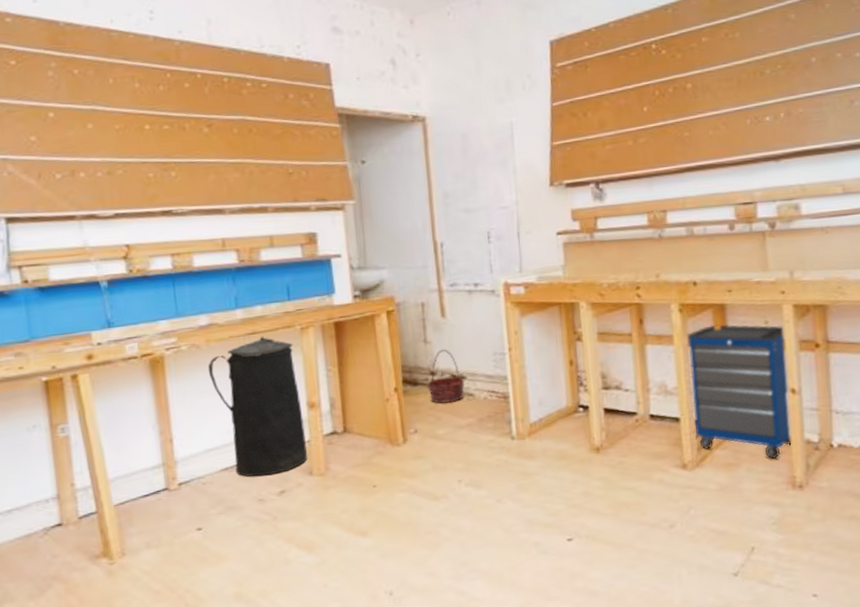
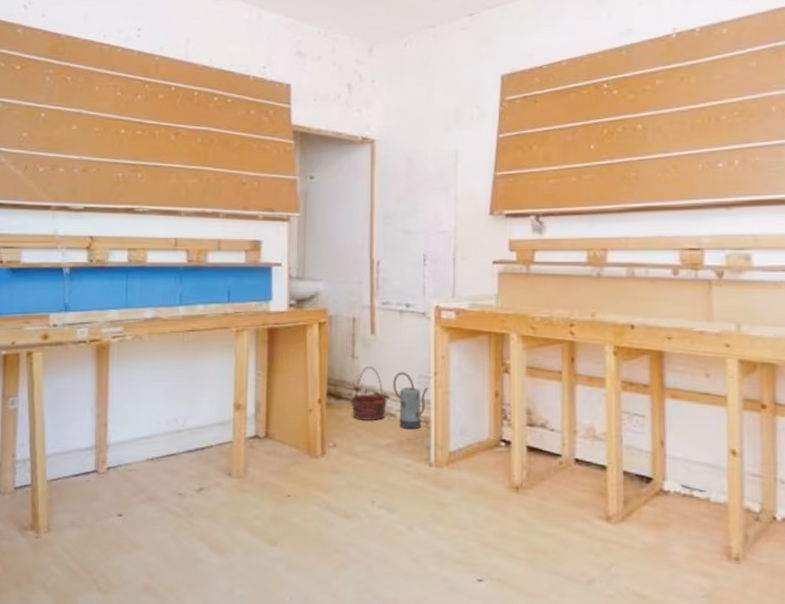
trash can: present [208,336,307,477] -> none [147,334,229,471]
watering can: none [468,351,504,407] -> present [393,372,428,430]
cabinet: present [686,324,792,459] -> none [619,371,729,524]

